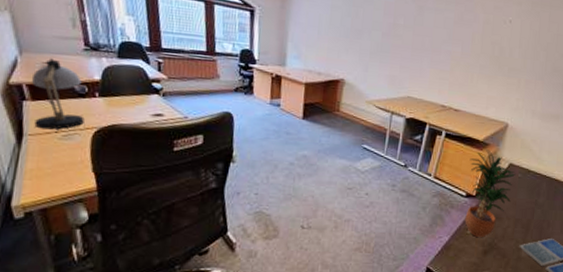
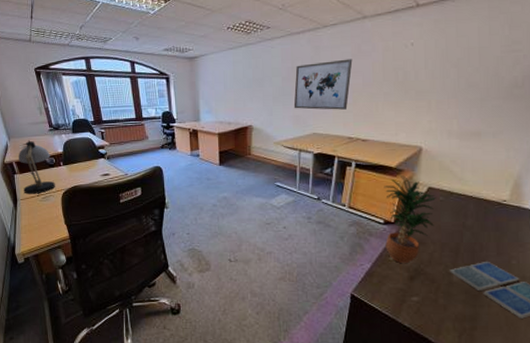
wall art: none [391,22,455,76] -> present [293,59,353,110]

